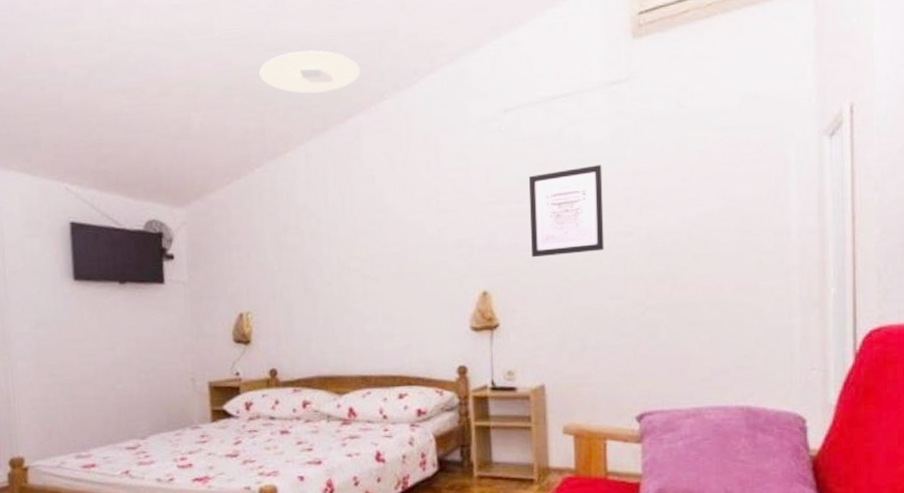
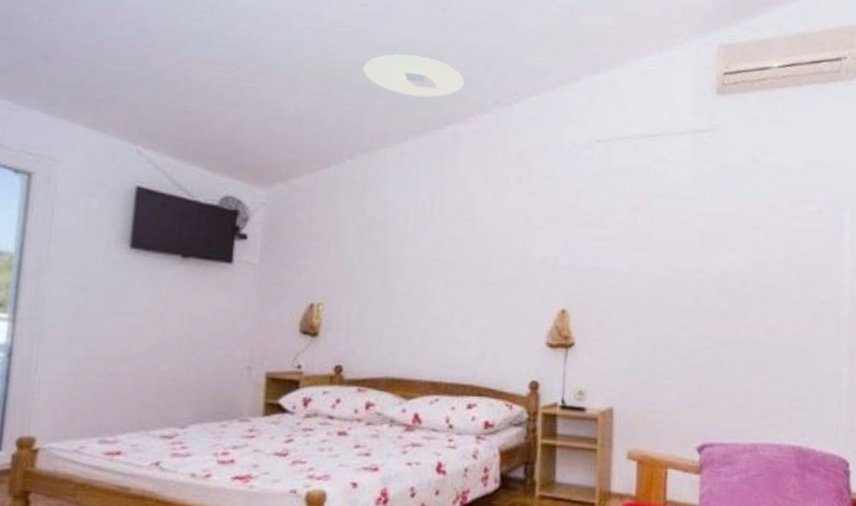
wall art: present [529,165,605,258] -> none [610,203,682,284]

